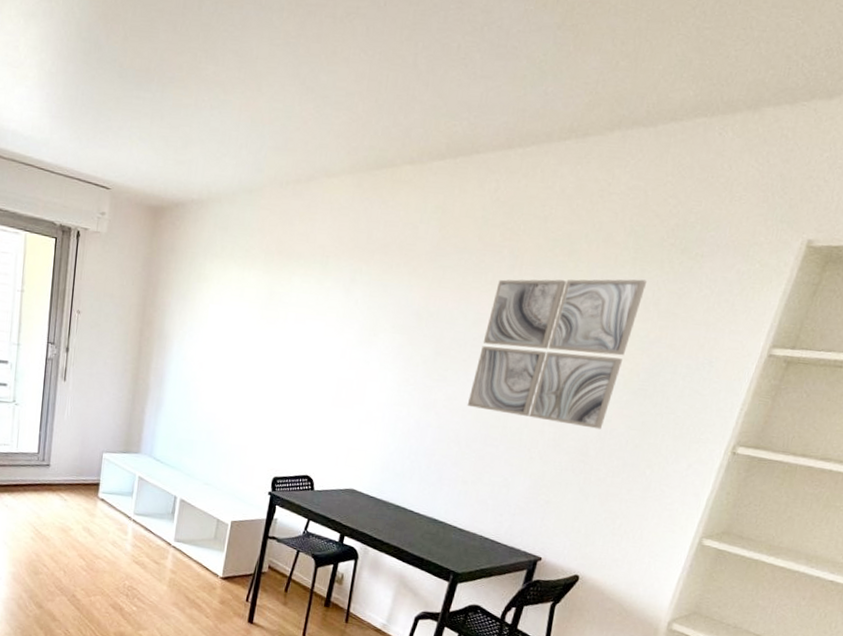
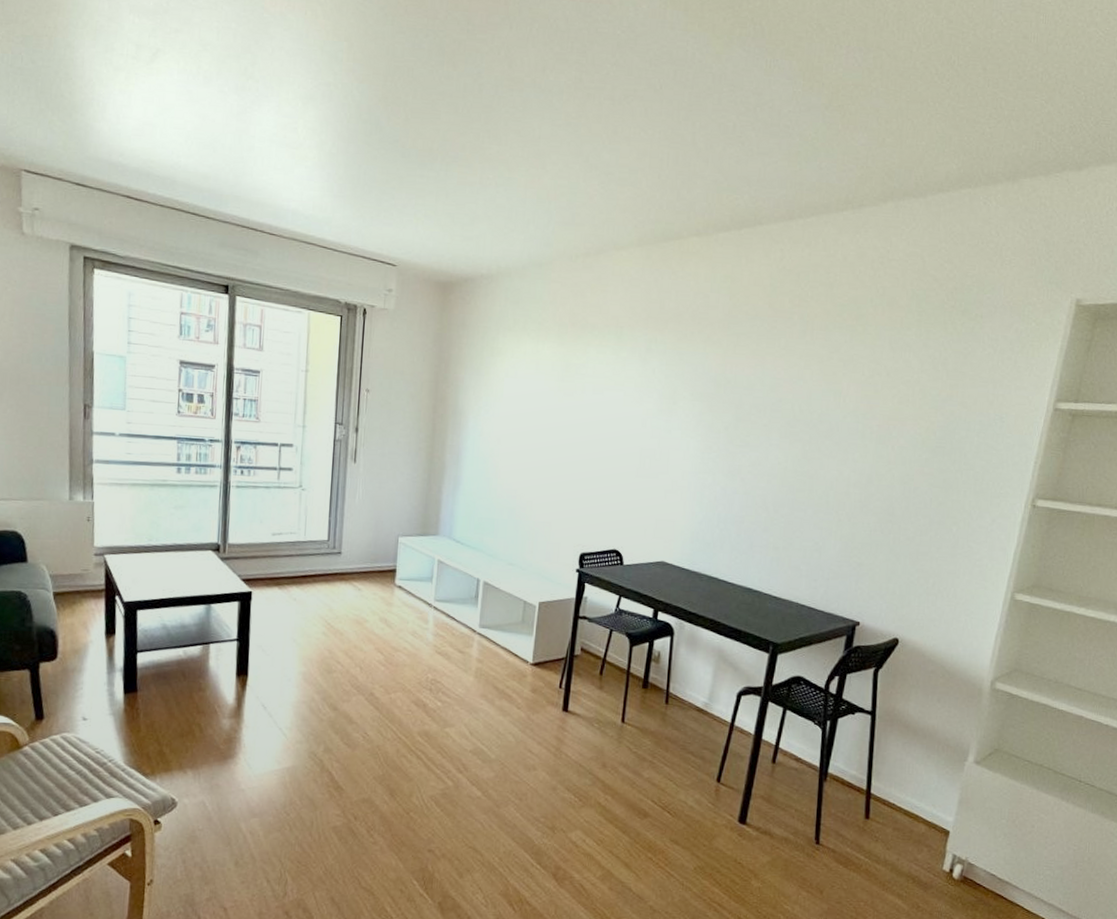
wall art: present [467,279,647,429] -> none [771,340,933,488]

